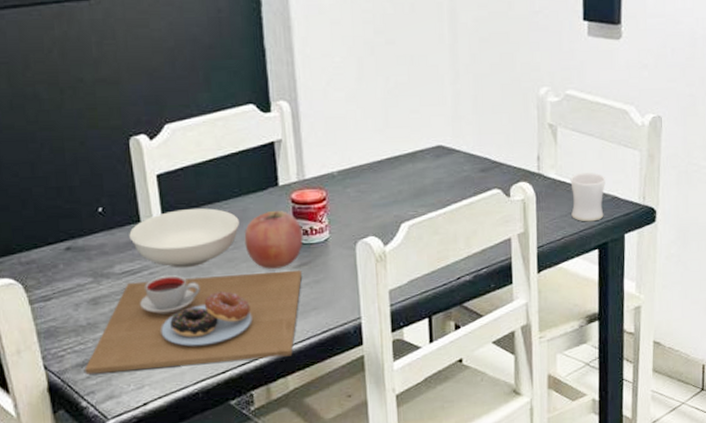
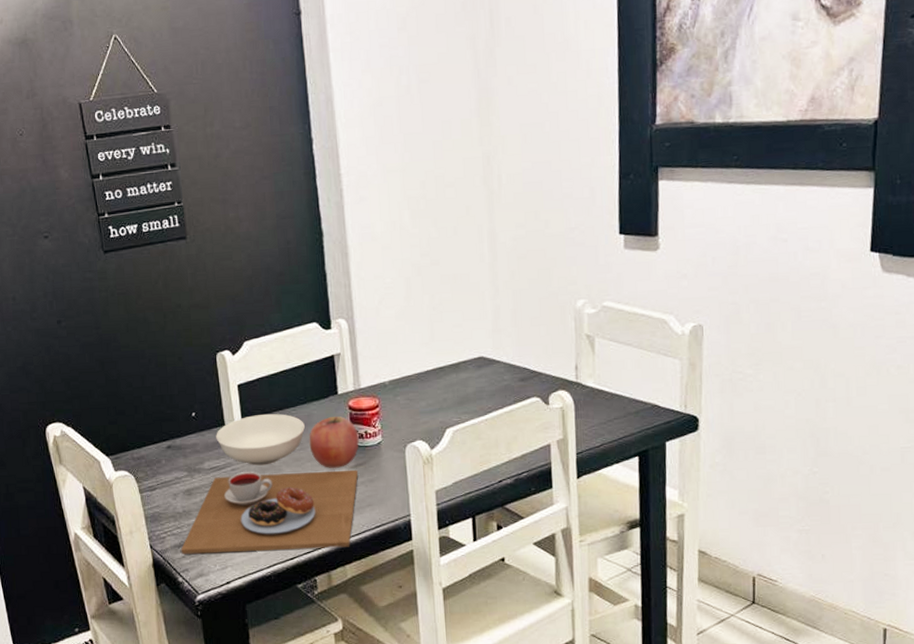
mug: present [570,172,606,222] -> none [608,381,645,430]

